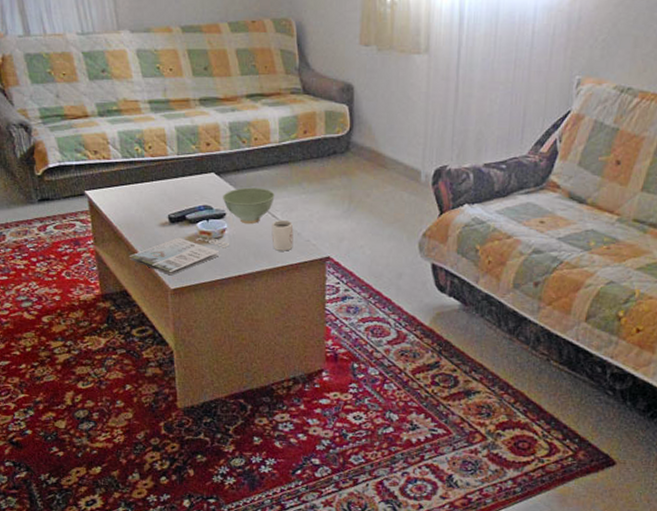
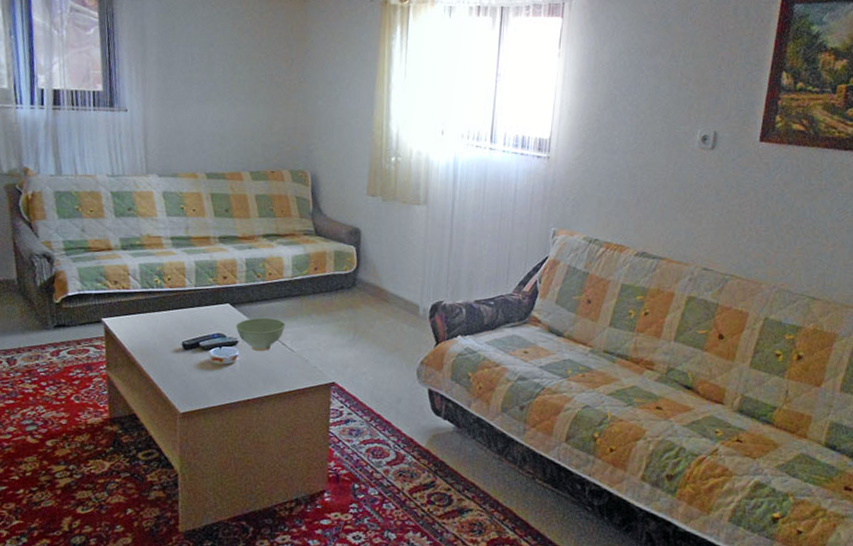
magazine: present [129,236,230,276] -> none [140,362,241,400]
mug: present [271,219,294,251] -> none [280,347,302,377]

